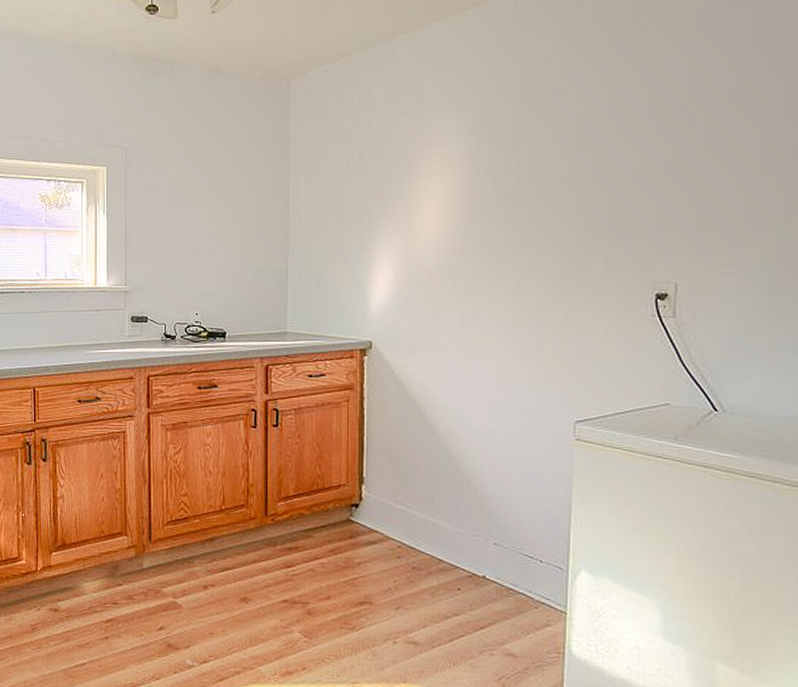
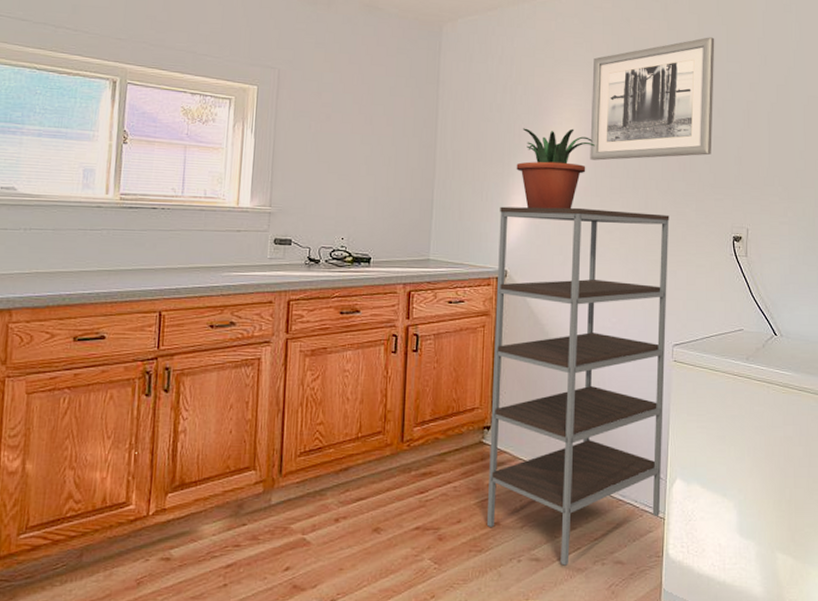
shelving unit: none [359,269,569,652] -> present [487,206,670,566]
potted plant: none [379,181,474,274] -> present [516,128,596,210]
wall art: none [466,52,630,215] -> present [590,37,715,161]

